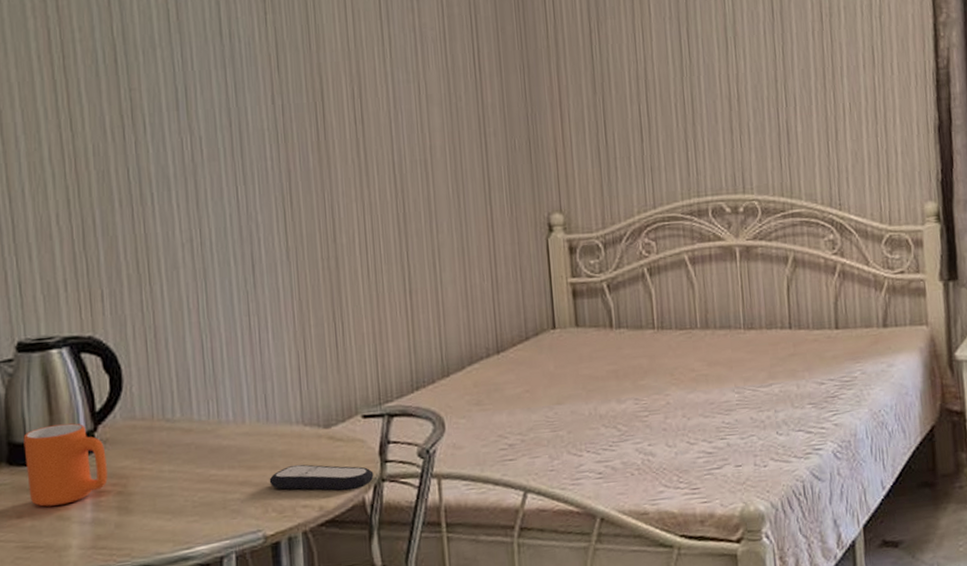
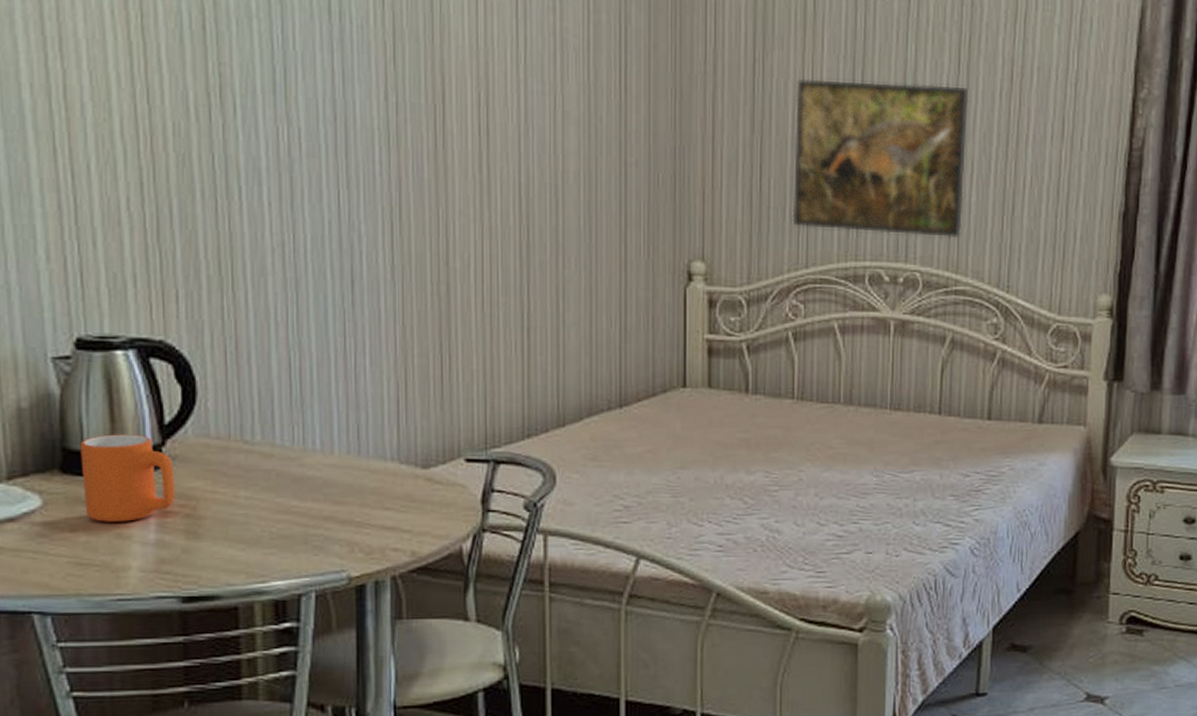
remote control: present [269,464,374,491] -> none [357,504,474,538]
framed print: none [629,32,792,173] -> present [792,78,969,239]

